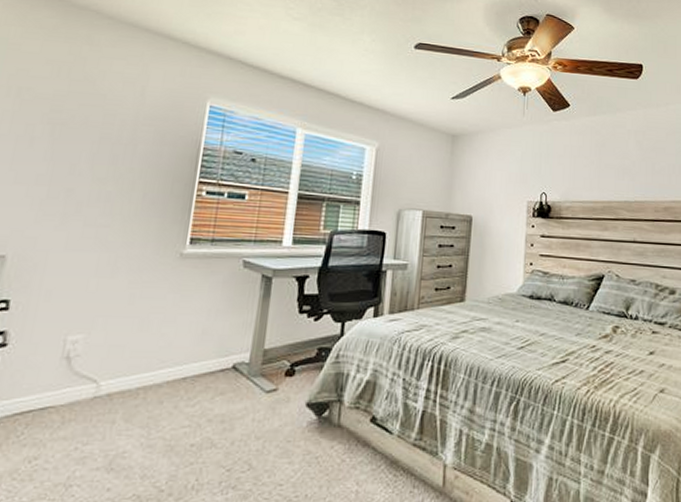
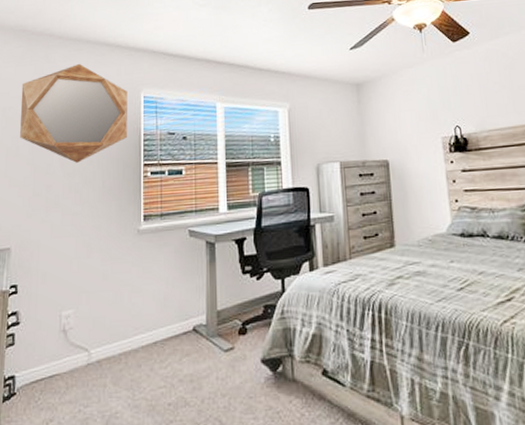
home mirror: none [37,53,191,168] -> present [20,63,128,163]

